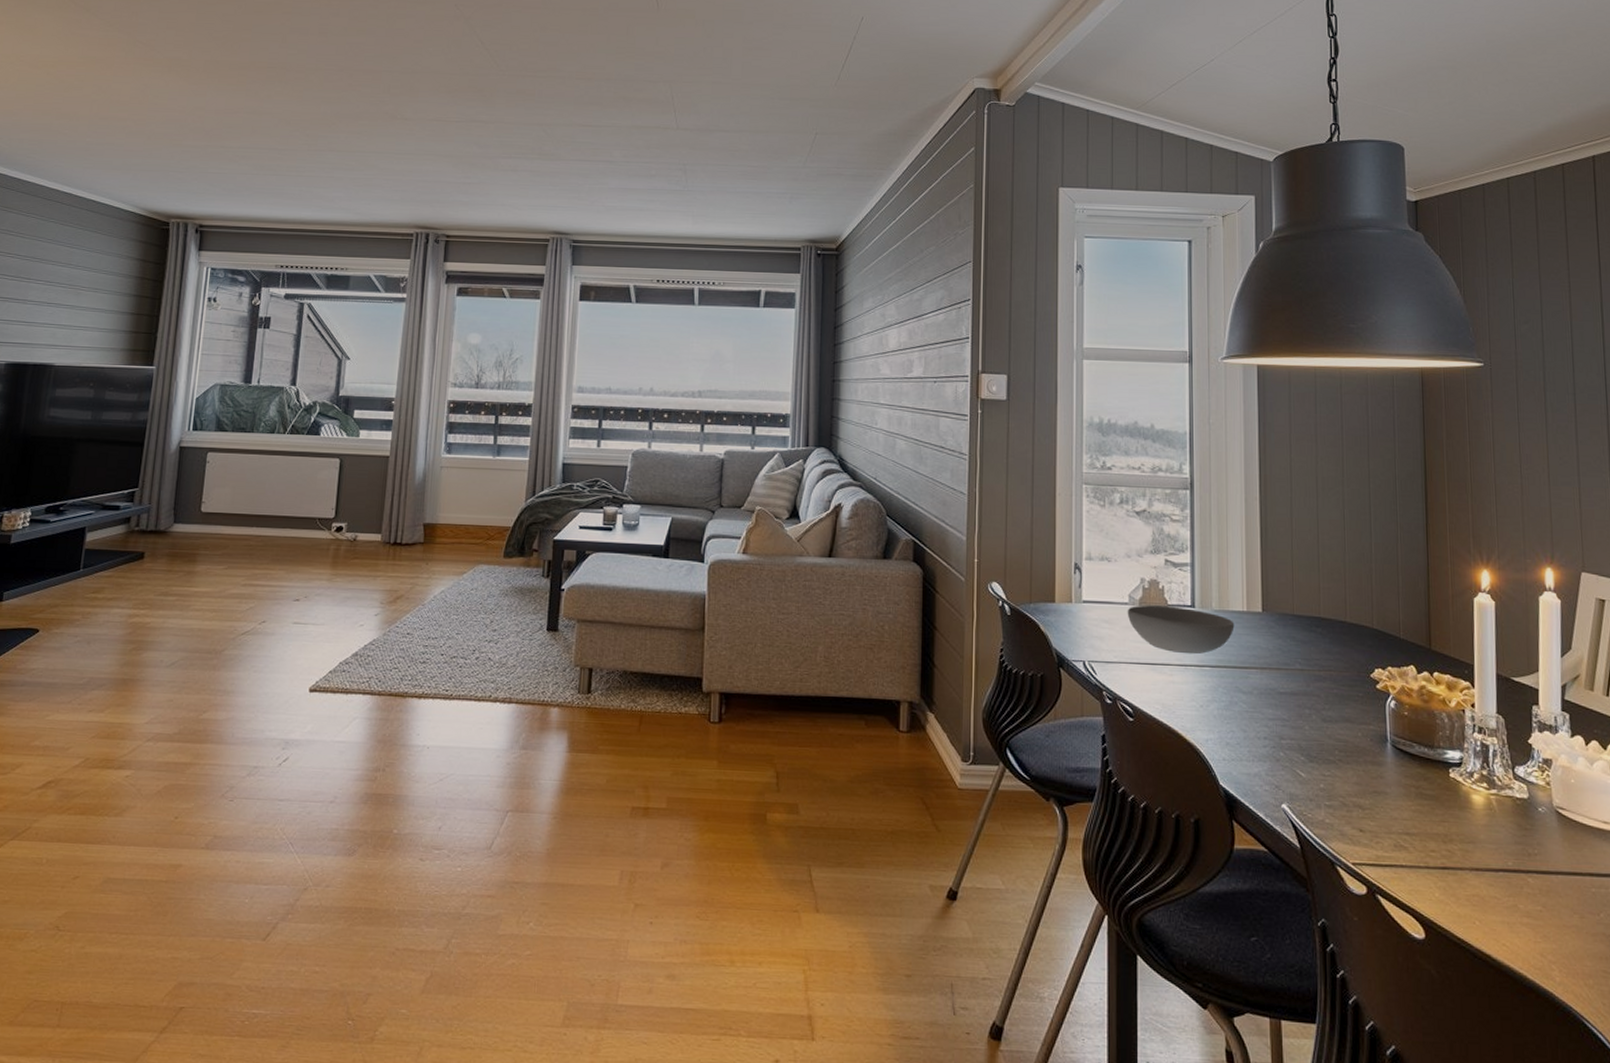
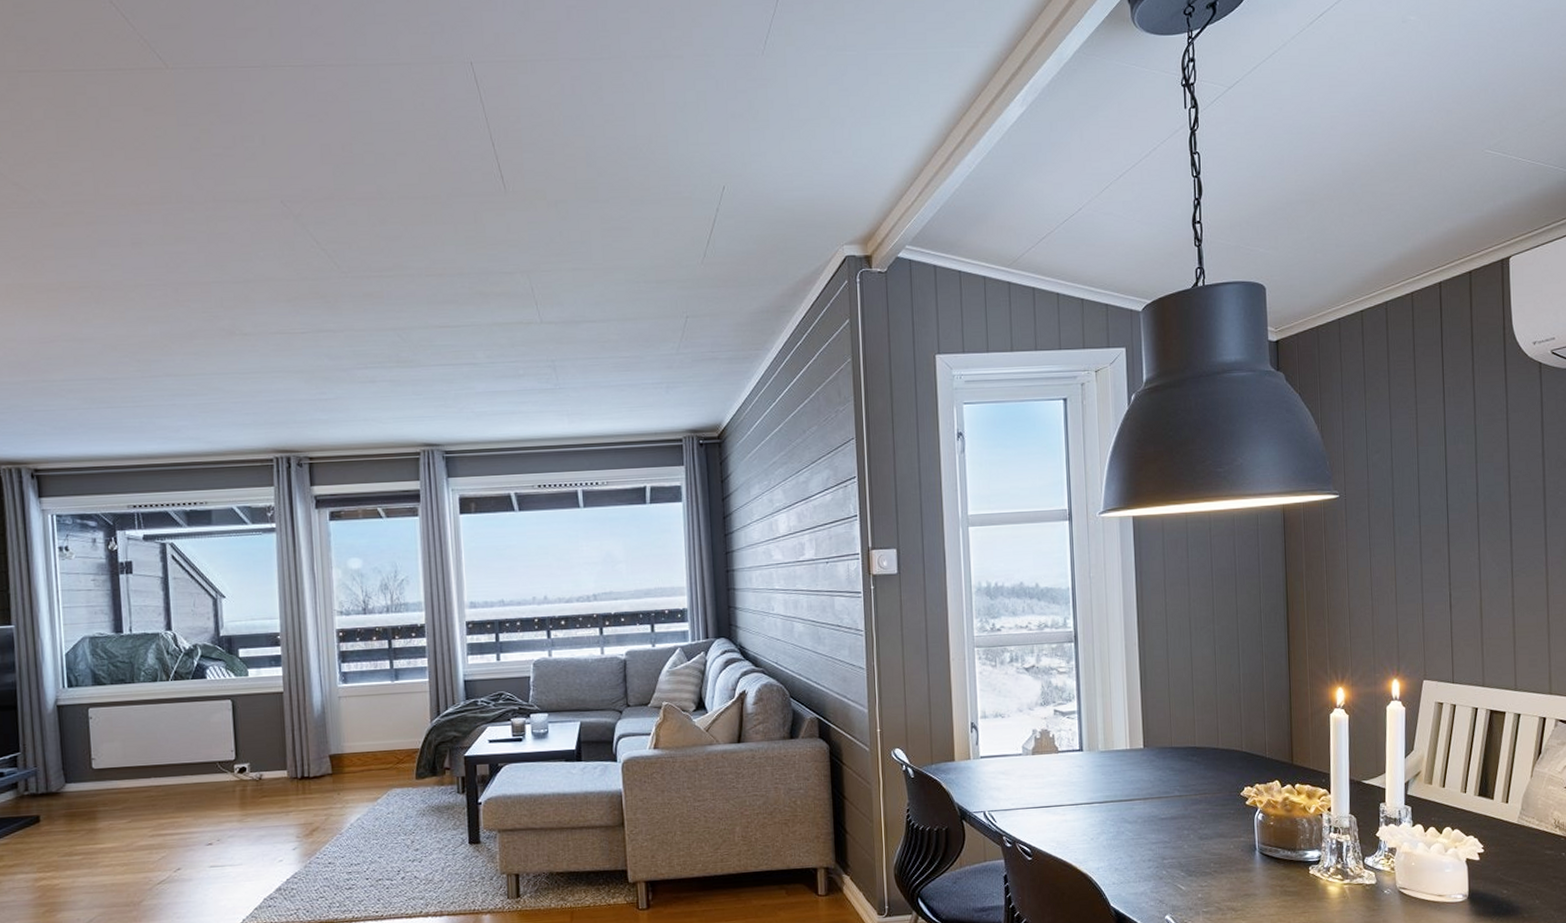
bowl: present [1127,605,1235,655] -> none [1021,752,1119,794]

